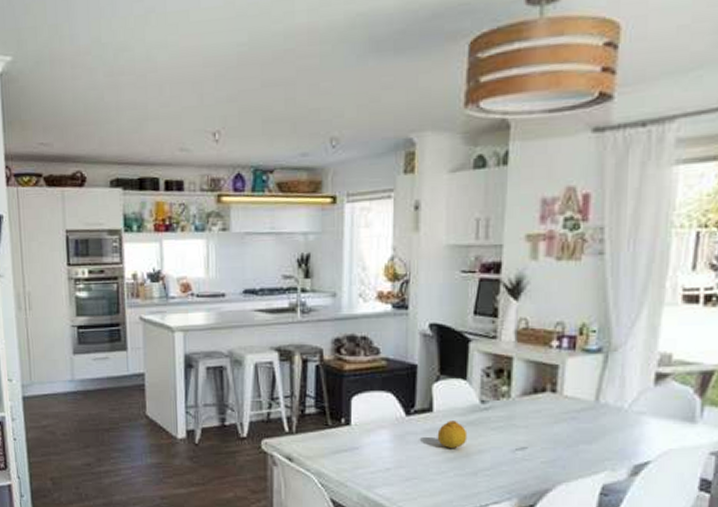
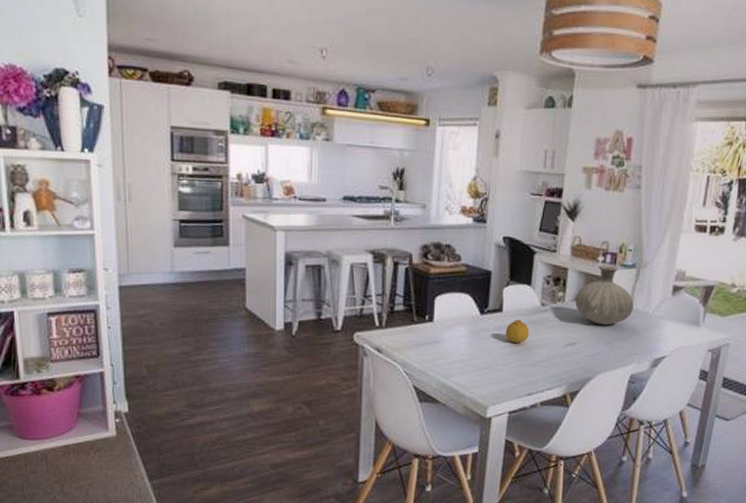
vase: none [524,351,602,424] -> present [575,265,634,325]

